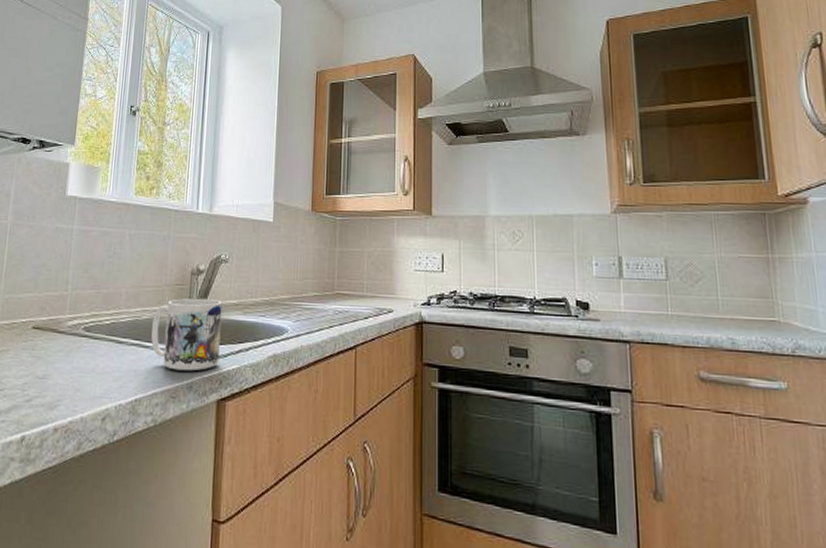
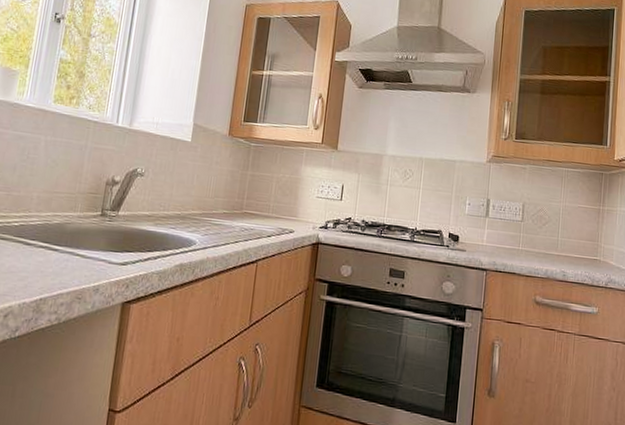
mug: present [151,298,222,372] -> none [60,206,135,275]

